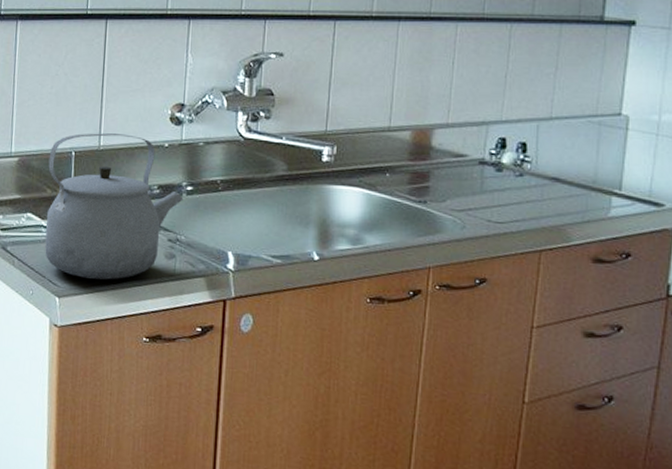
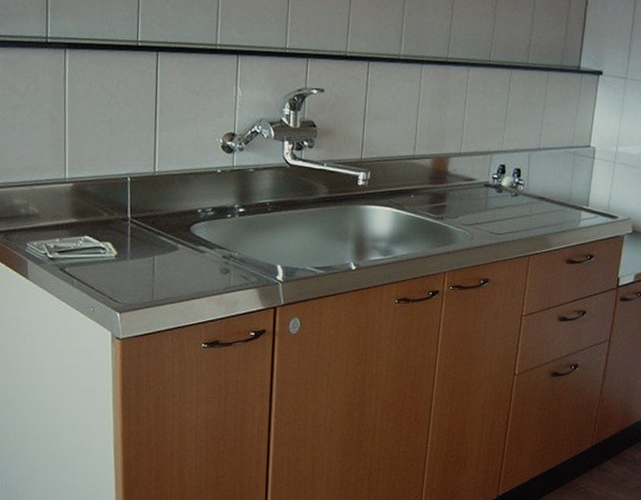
tea kettle: present [45,133,184,280] -> none [104,160,236,295]

